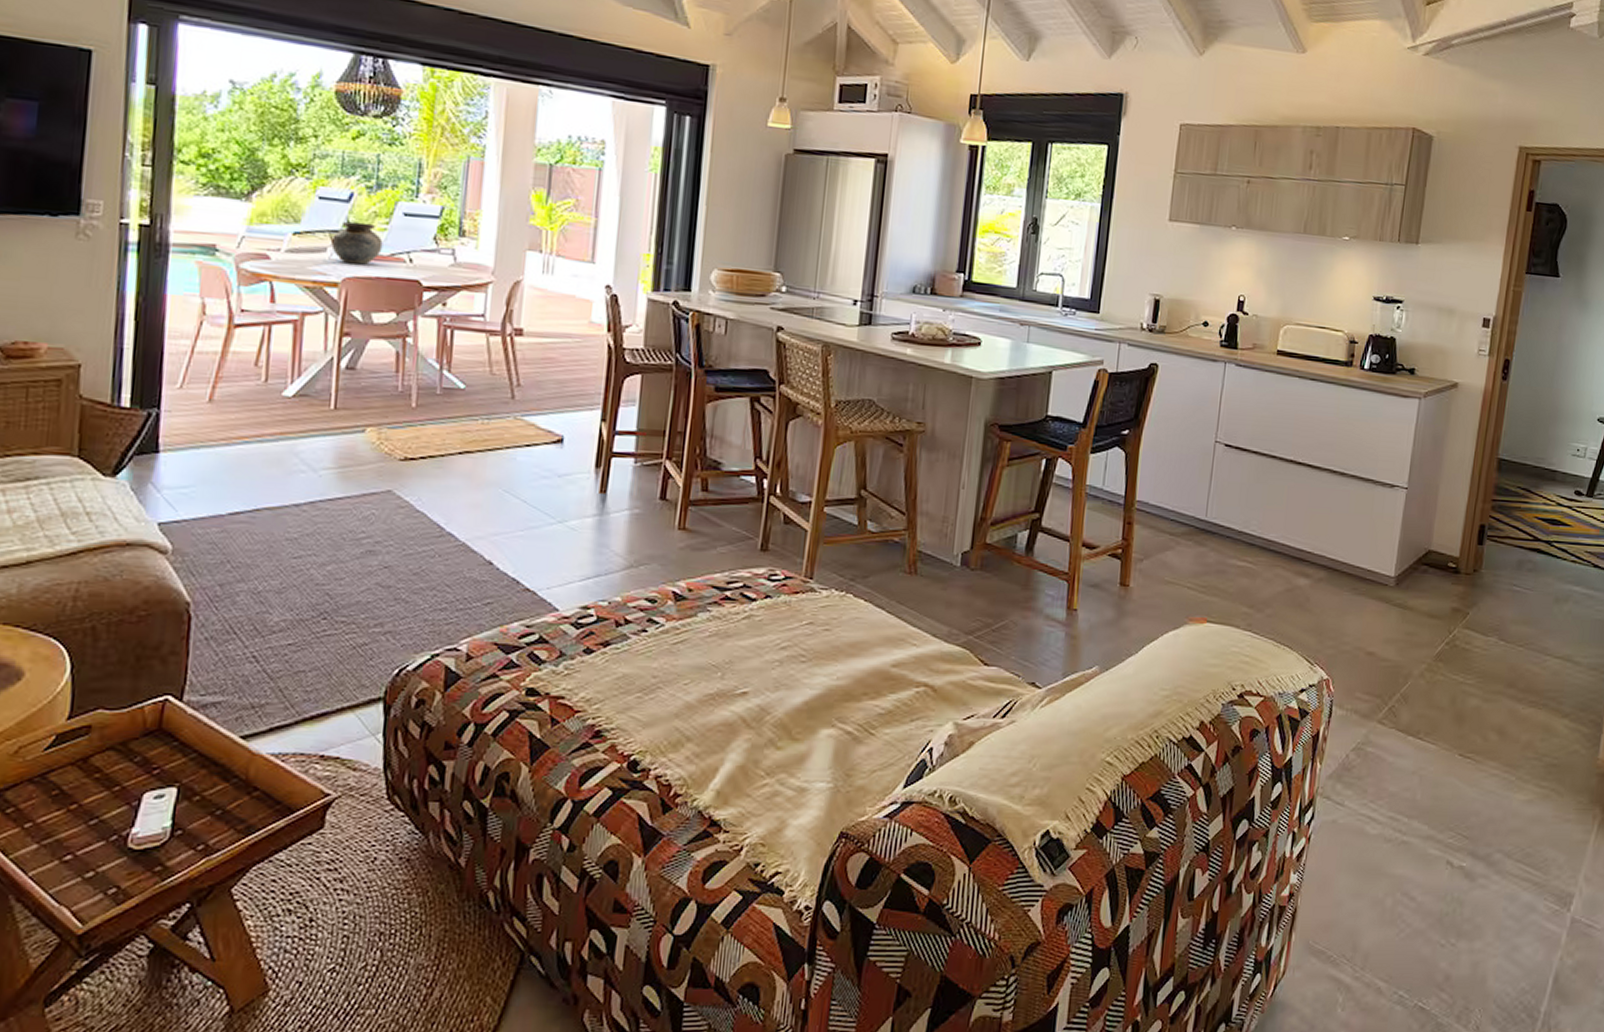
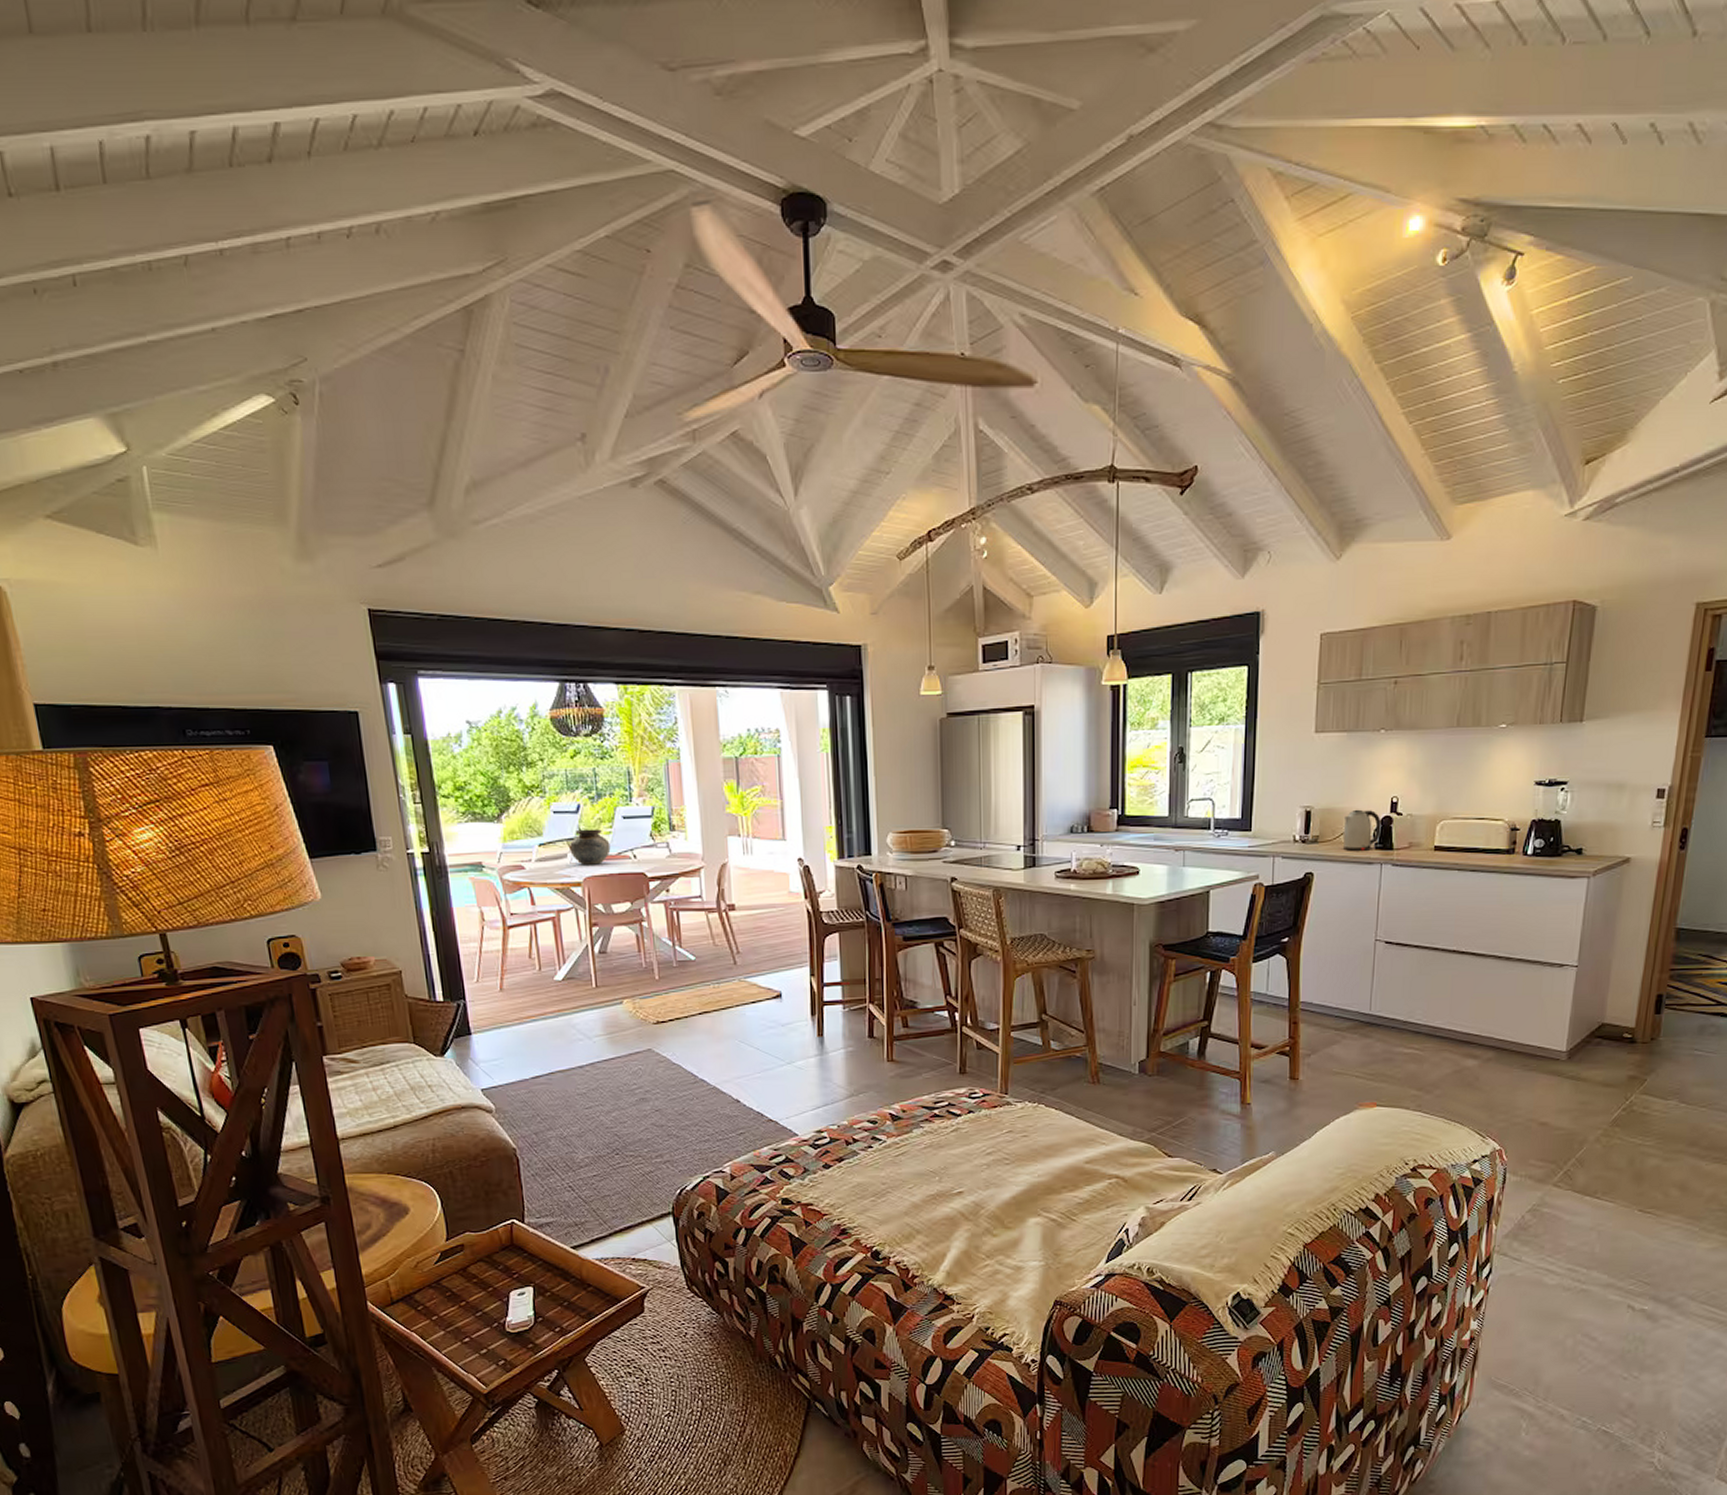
kettle: none [1189,303,1228,348] -> present [1342,809,1381,852]

